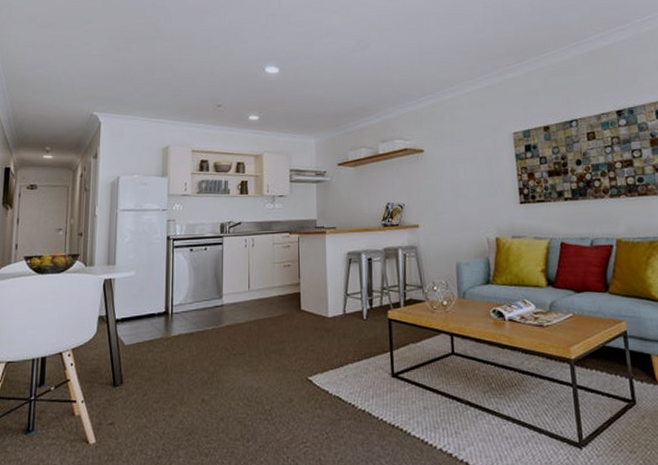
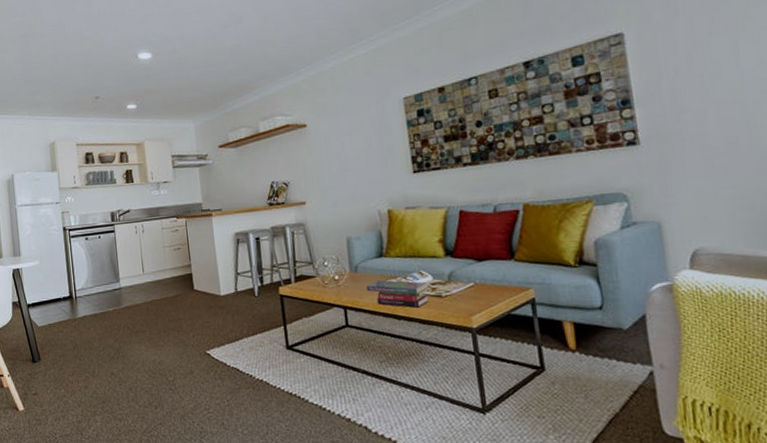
books: none [473,307,531,337] -> present [367,280,429,308]

